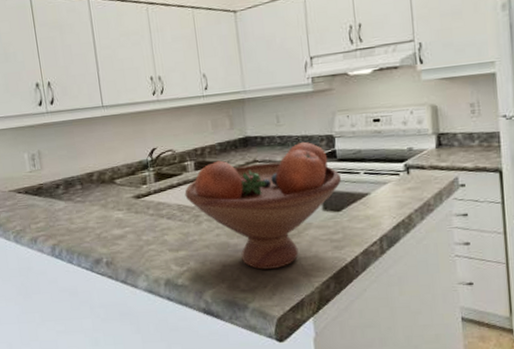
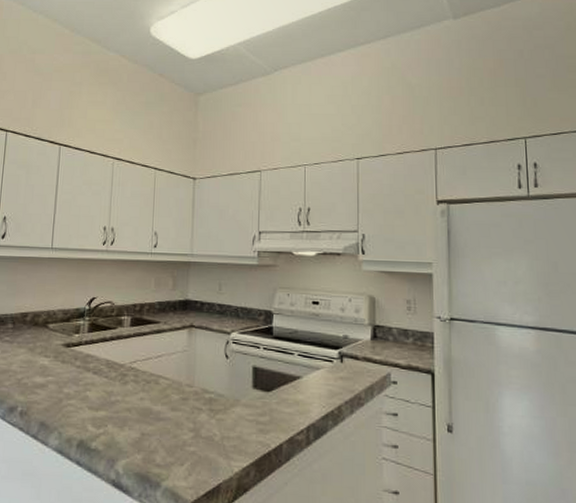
fruit bowl: present [185,141,341,270] -> none [115,313,274,445]

